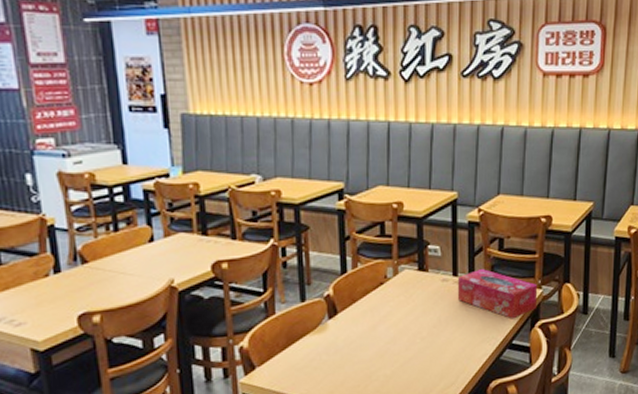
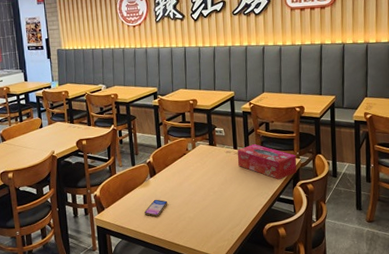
smartphone: none [318,350,354,376] -> present [145,199,168,217]

